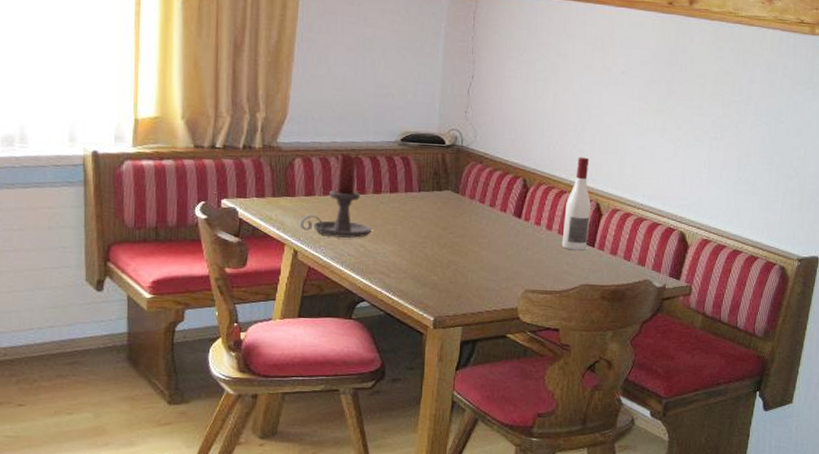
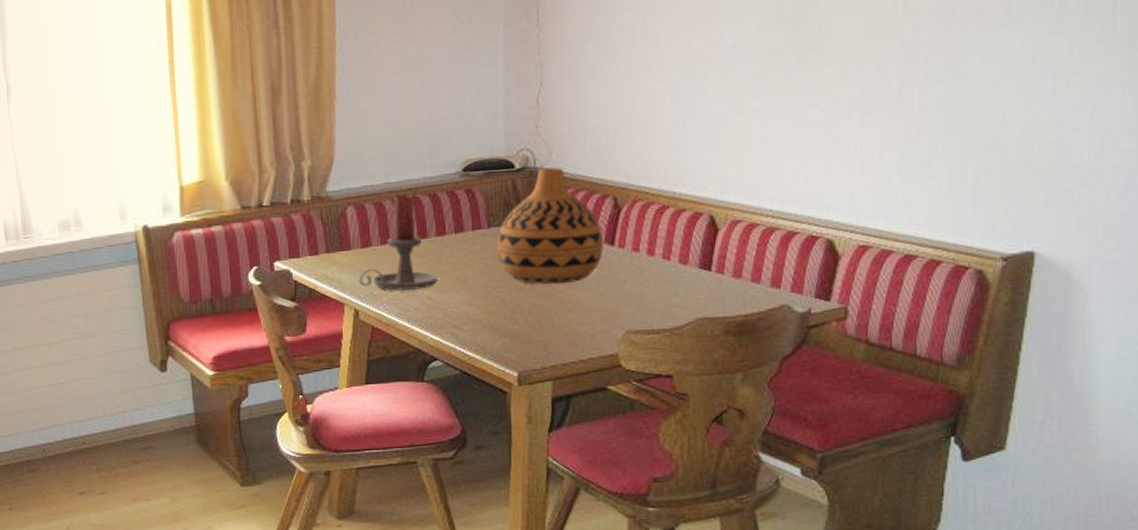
vase: none [425,147,513,246] -> present [497,167,603,285]
wine bottle: present [561,157,591,251] -> none [668,160,703,278]

